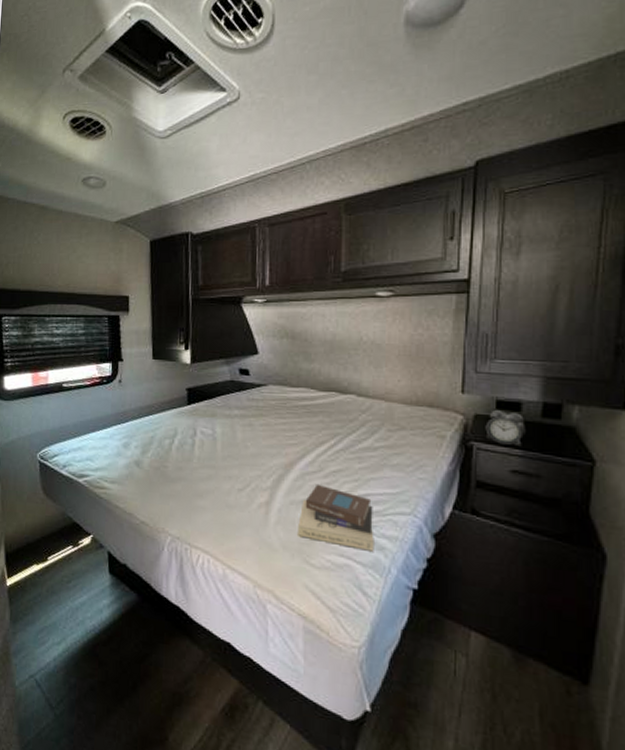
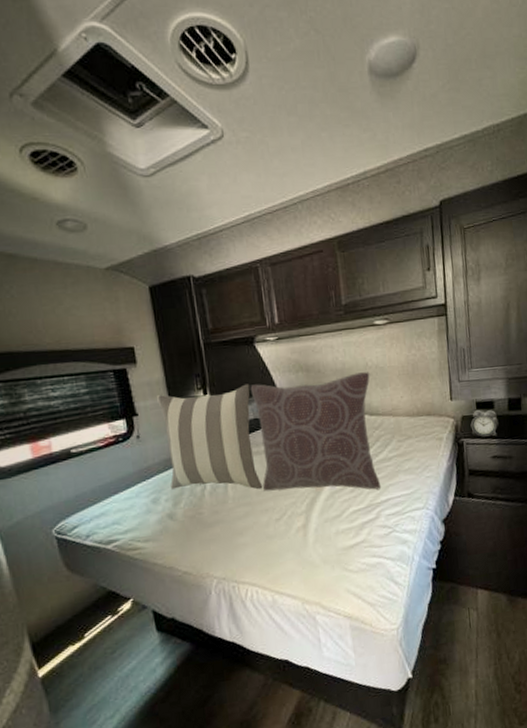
pillow: none [142,344,231,455] -> present [157,384,262,490]
pillow: none [230,345,364,481] -> present [250,372,380,491]
books: present [298,483,374,552] -> none [334,499,399,549]

